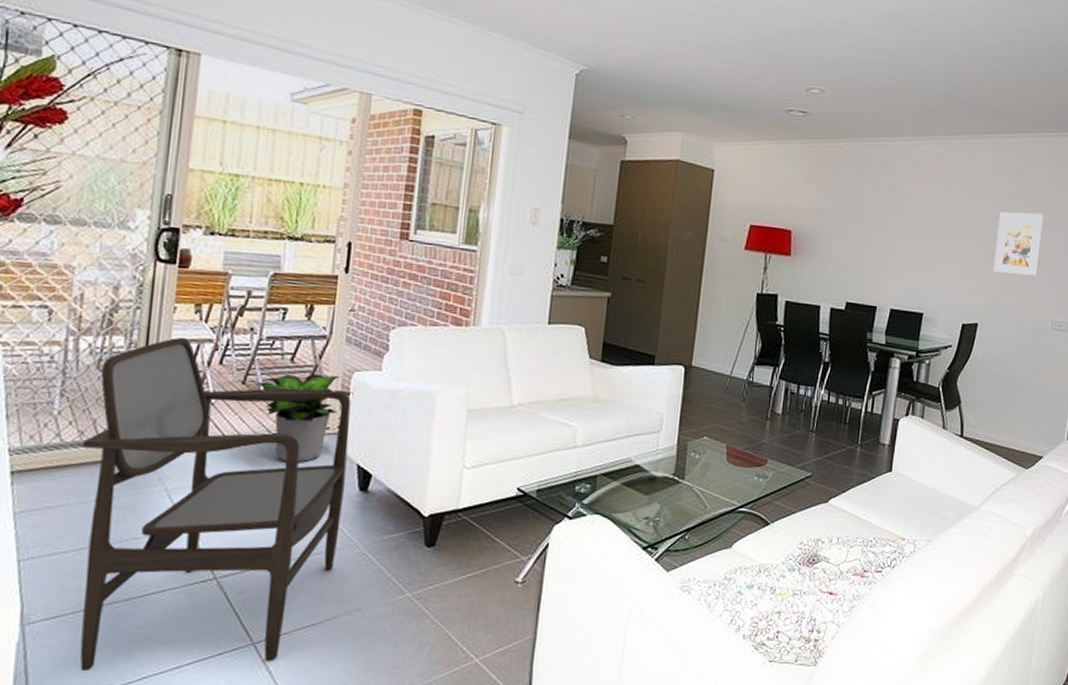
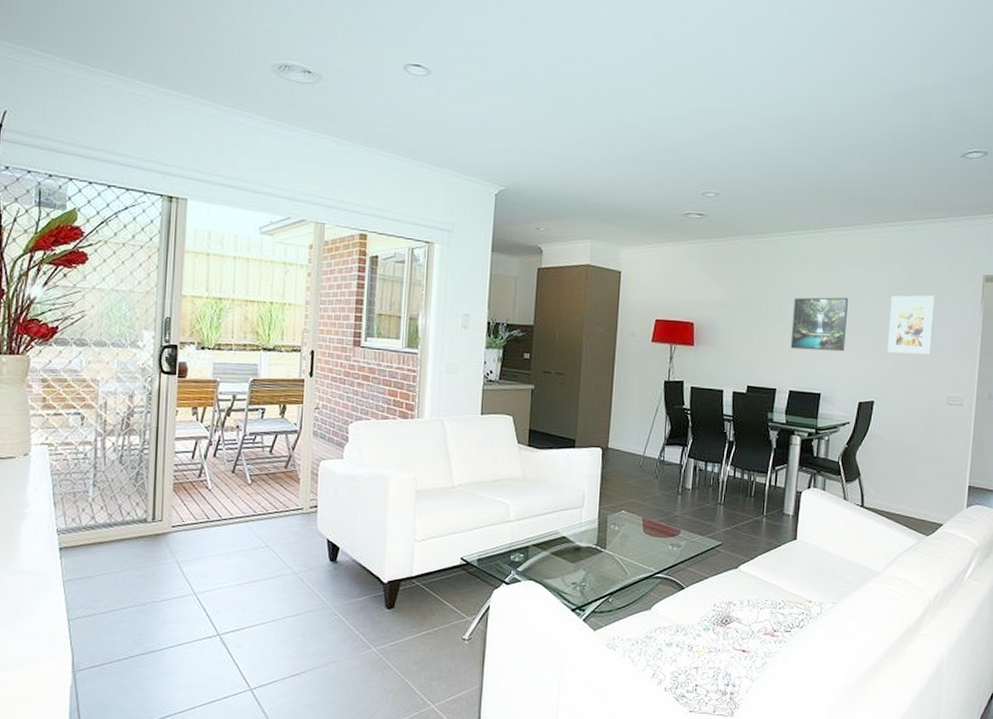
armchair: present [79,337,351,670] -> none [111,435,320,709]
potted plant: present [256,373,354,463] -> none [243,463,321,538]
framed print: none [893,208,956,269] -> present [790,297,848,352]

